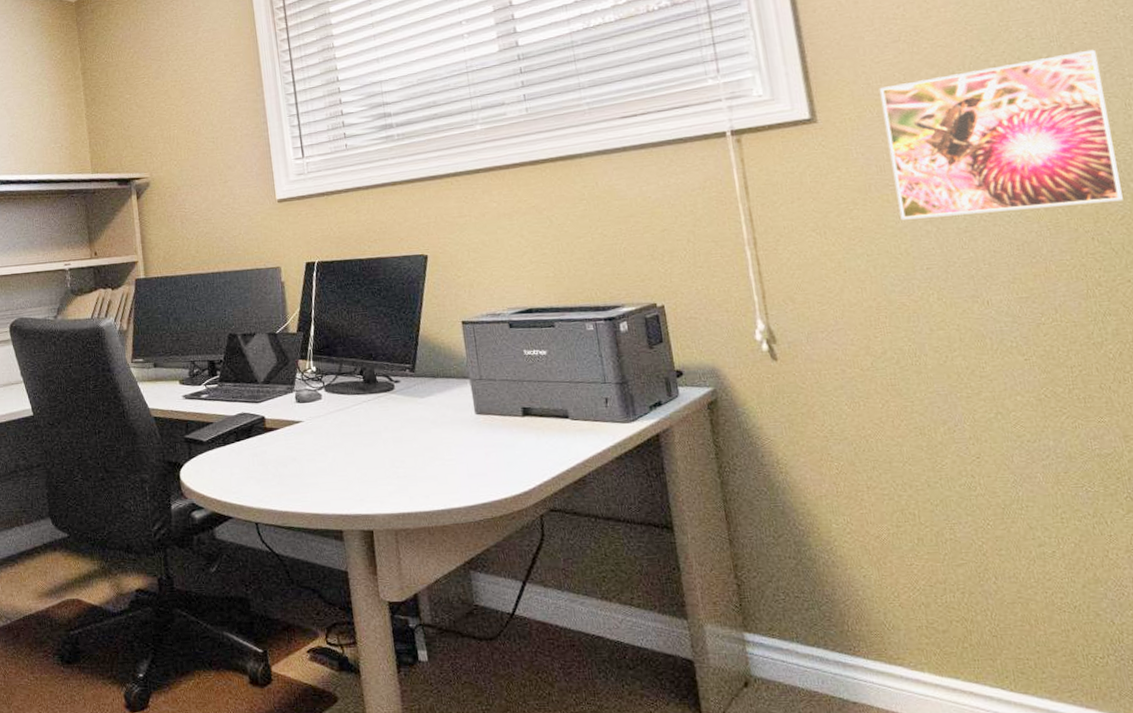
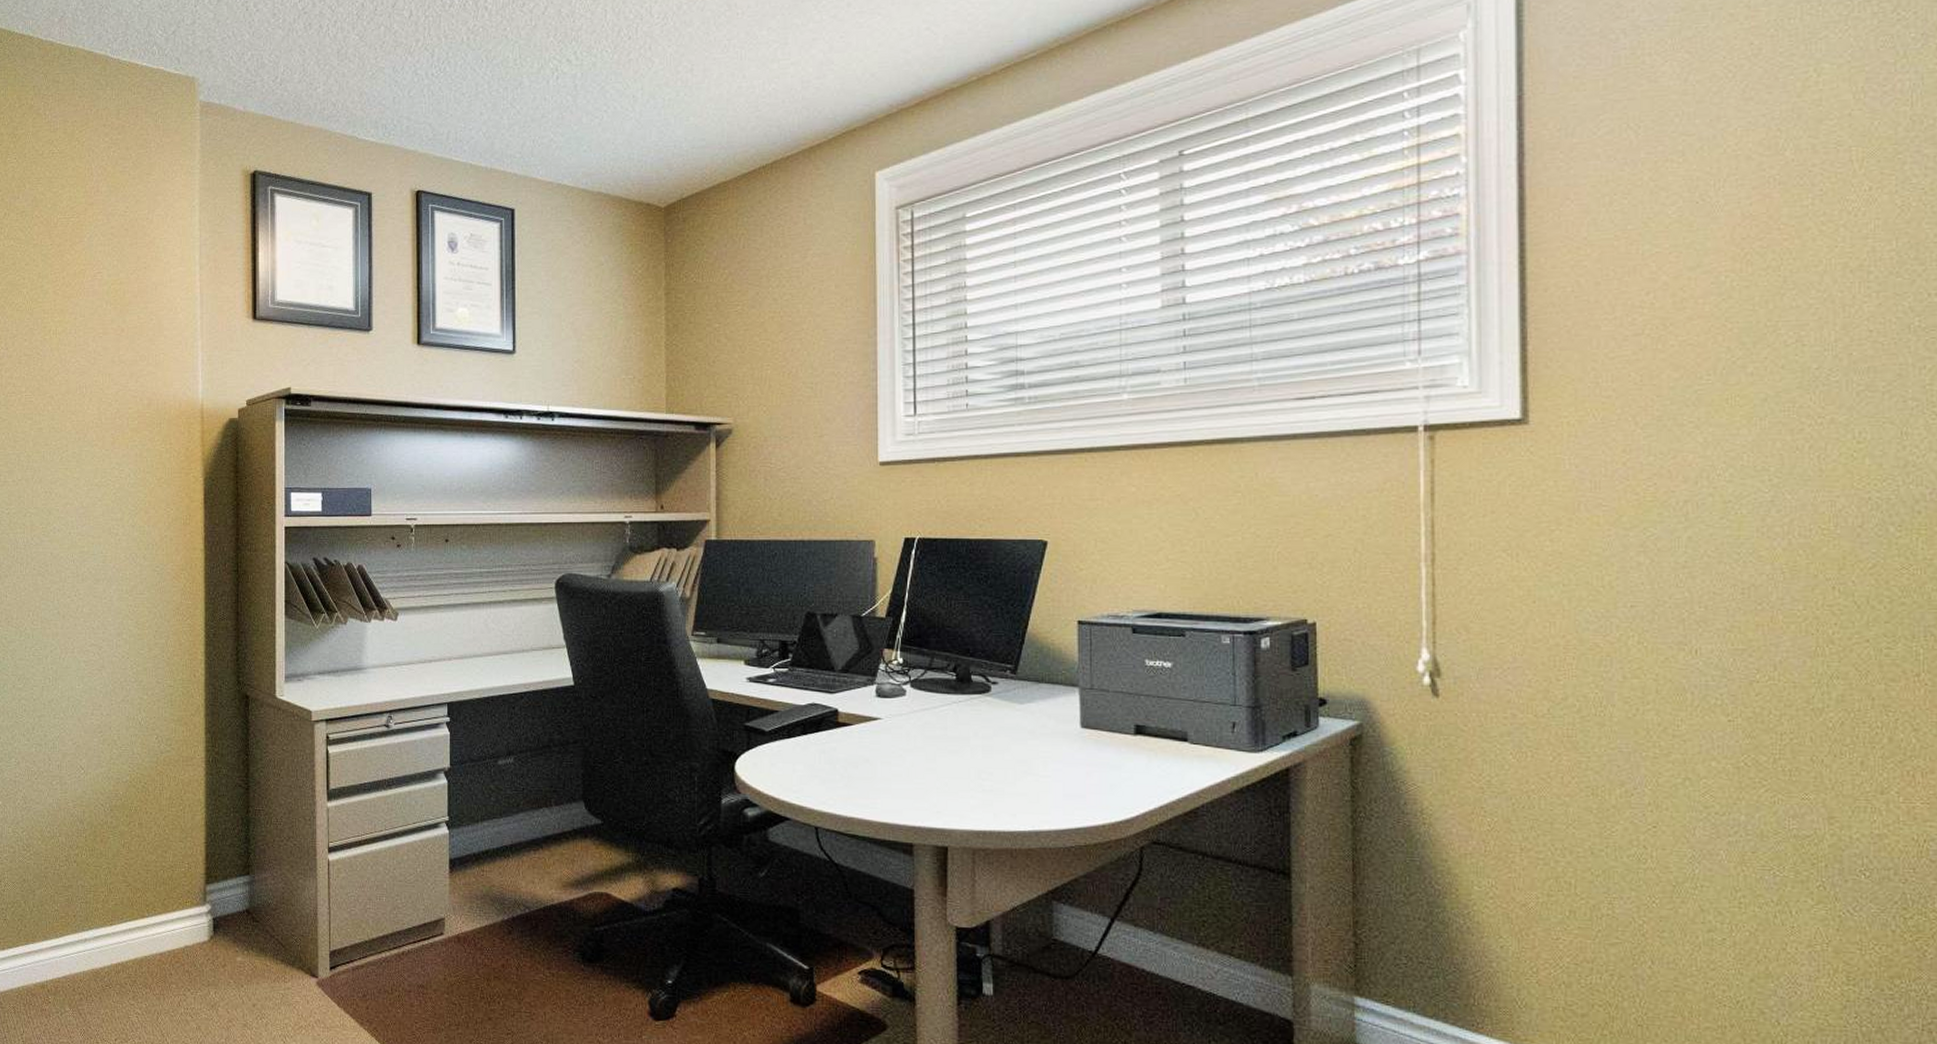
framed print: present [879,49,1123,220] -> none [1608,363,1879,548]

